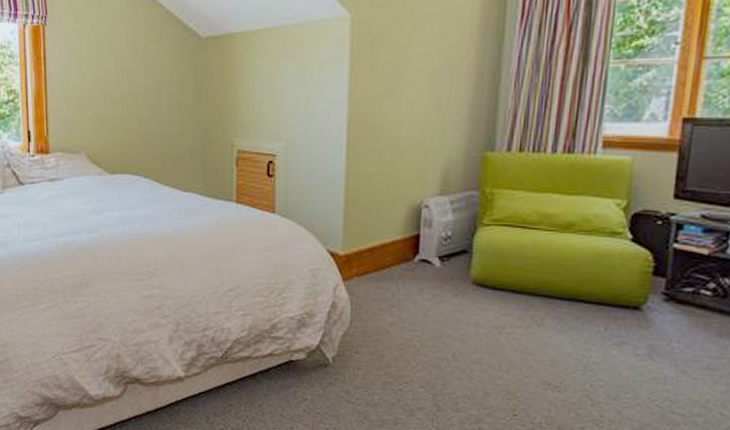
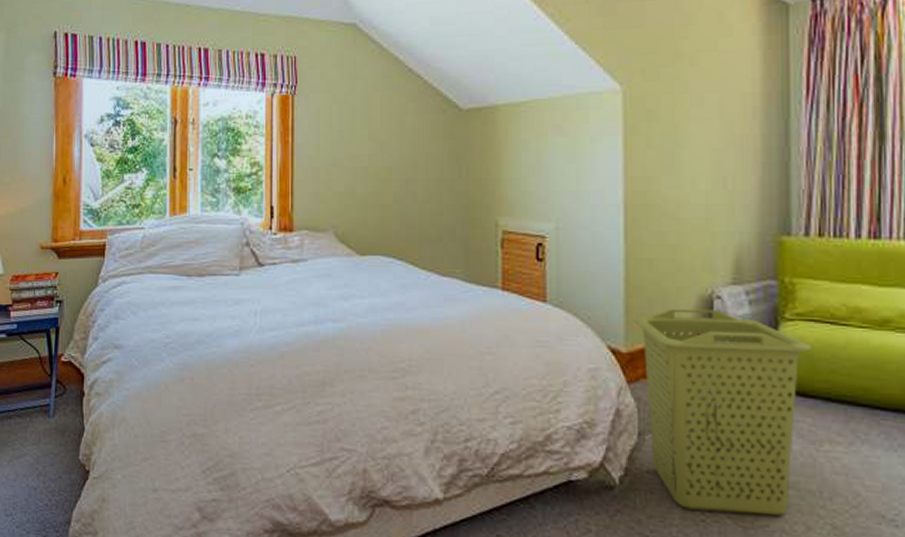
laundry basket: none [350,217,504,386] -> present [633,308,812,516]

